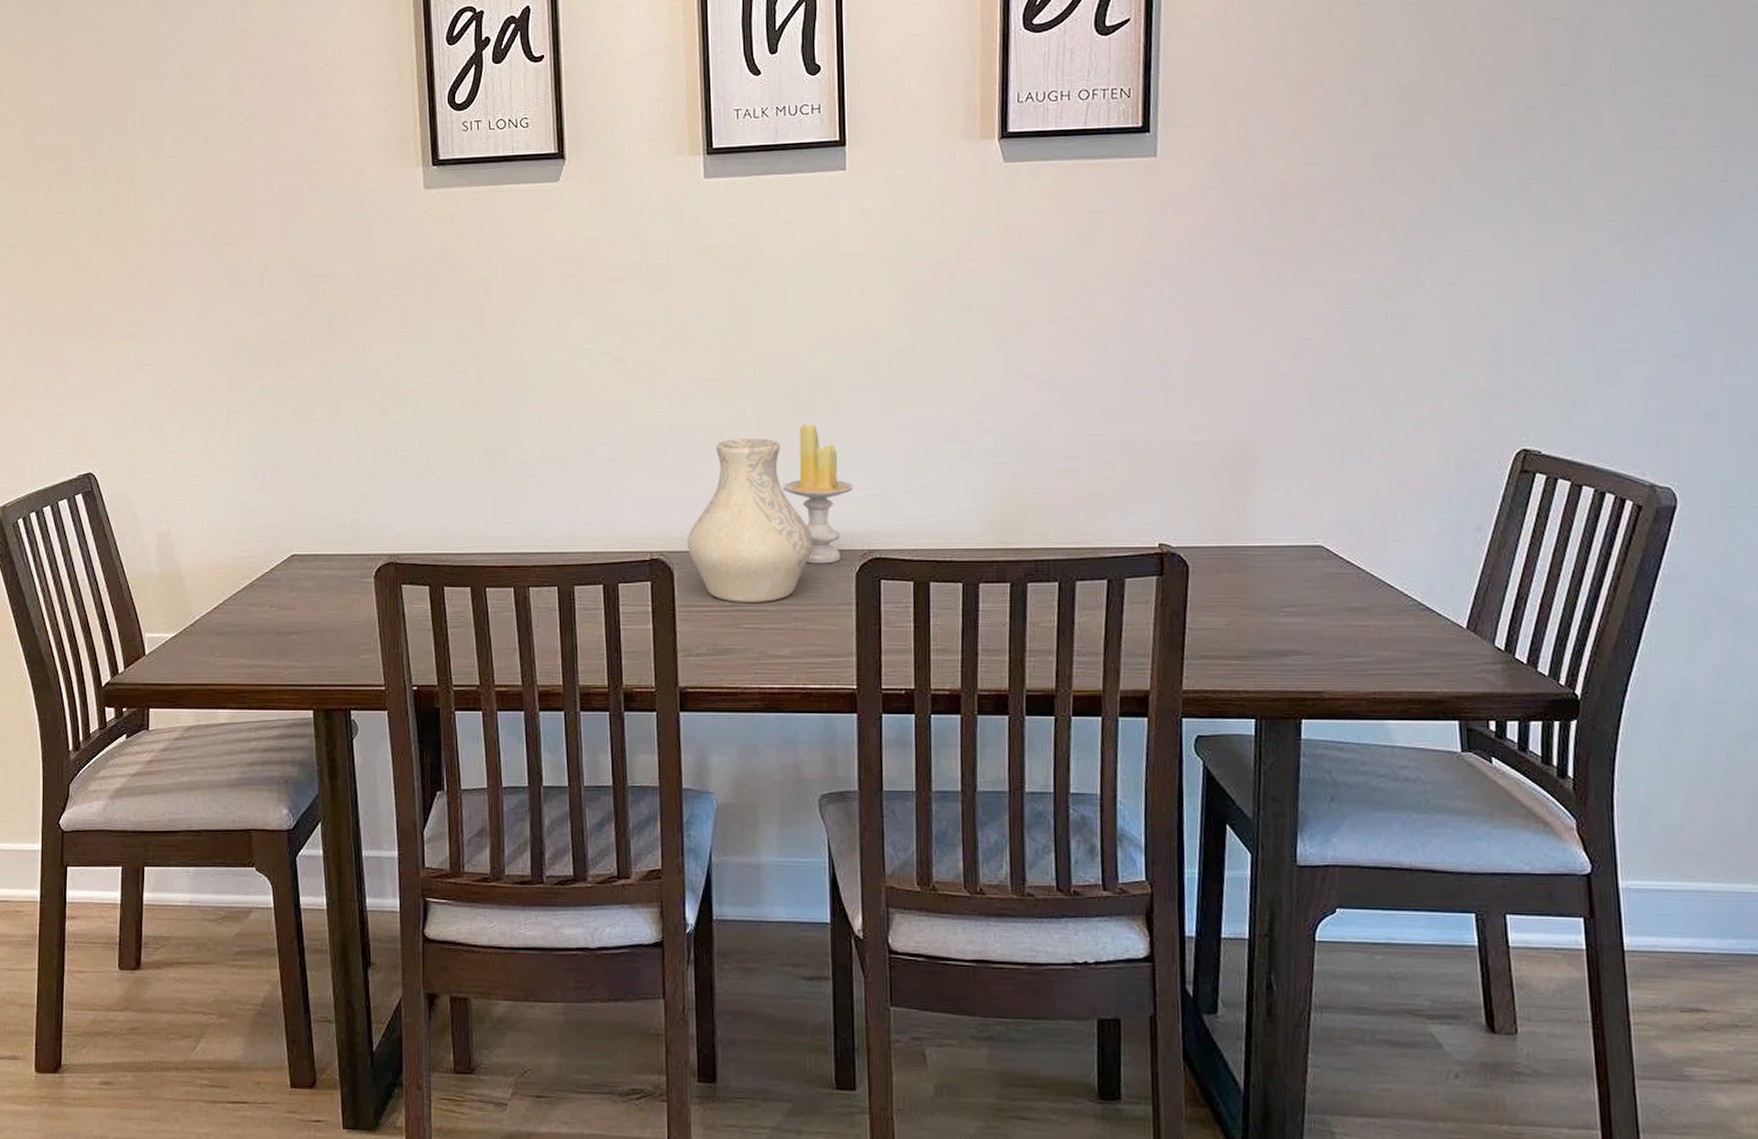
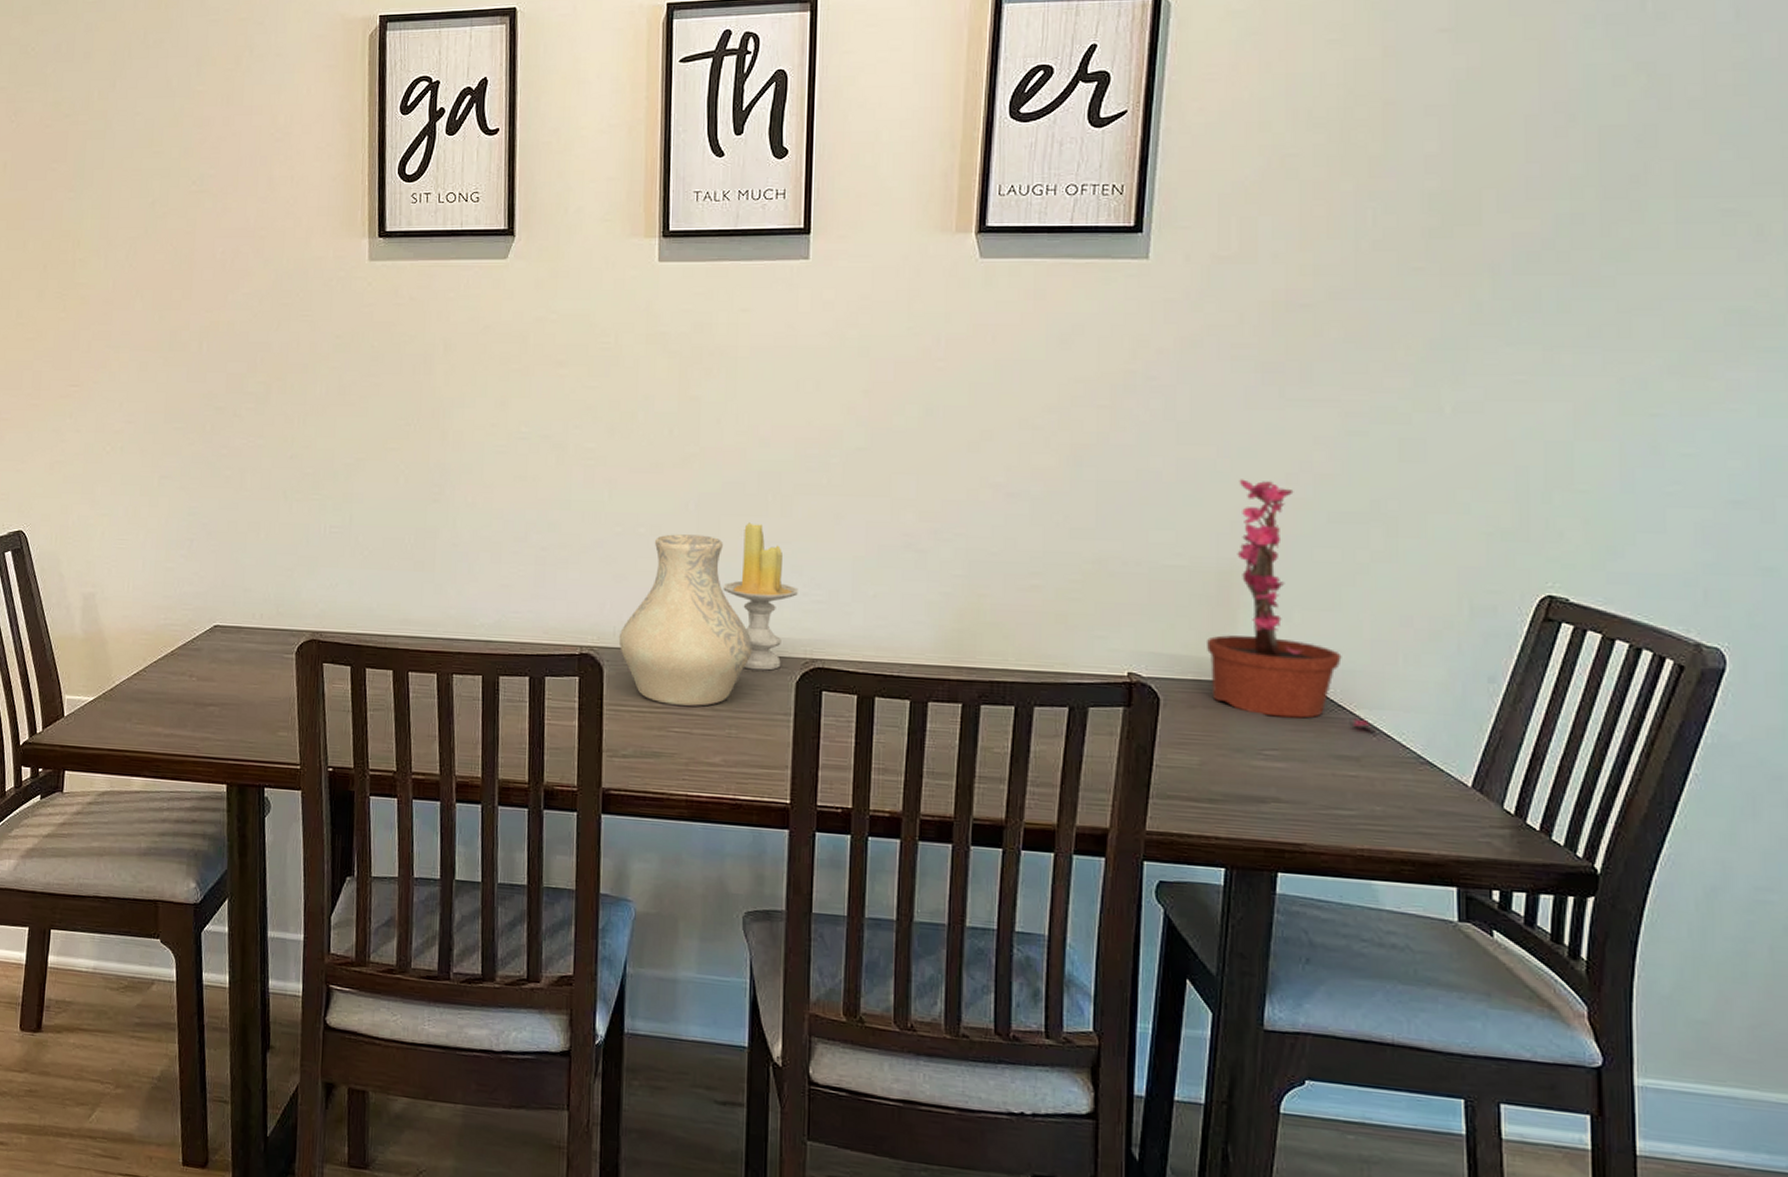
potted plant: none [1228,358,1381,584] -> present [1207,479,1376,732]

